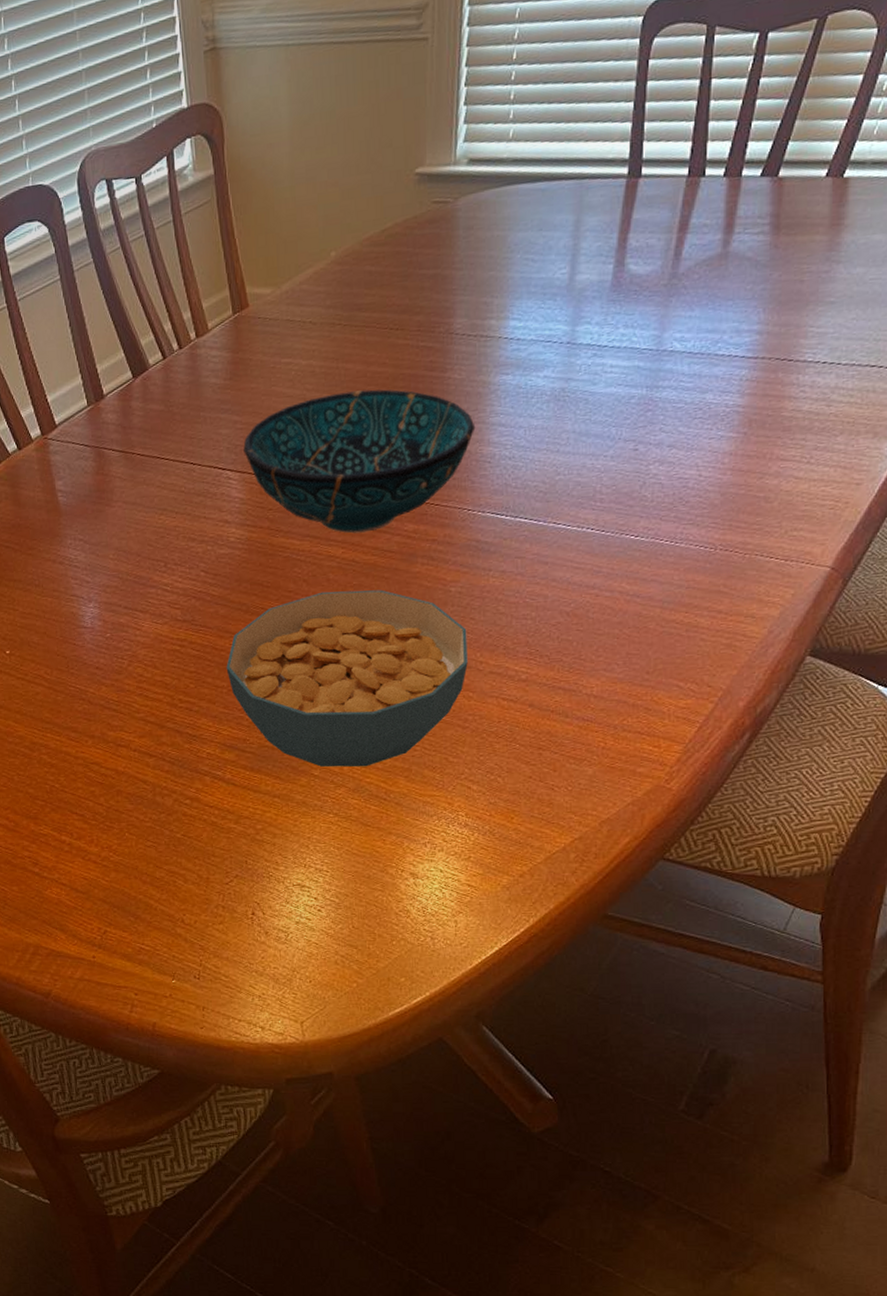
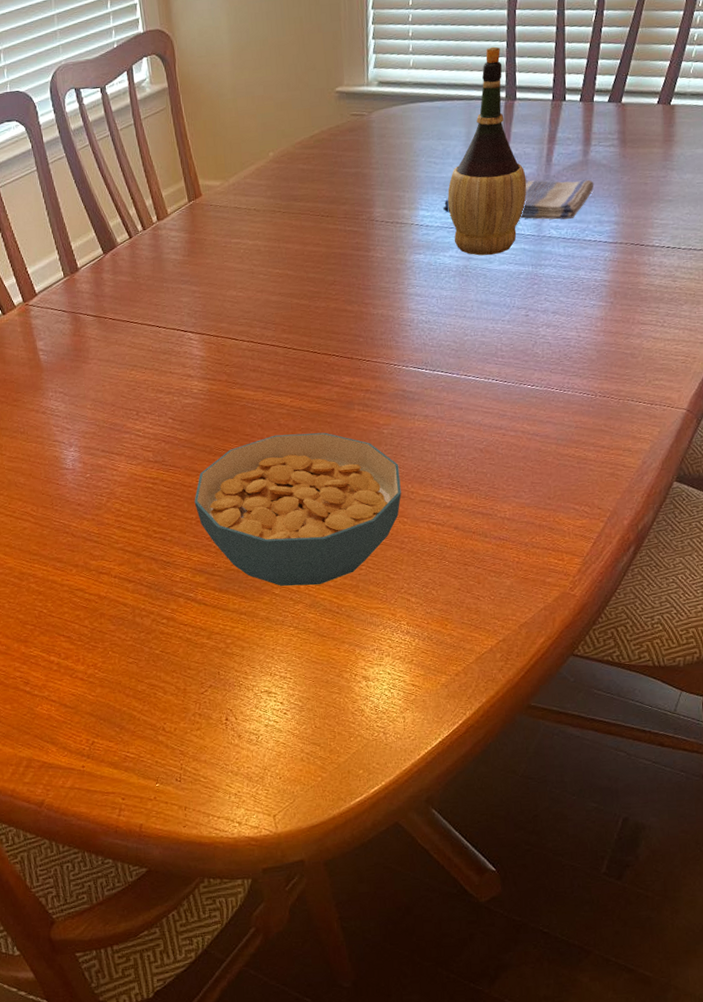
decorative bowl: present [243,389,476,534] -> none [202,265,397,385]
dish towel: none [540,277,734,330] -> present [443,179,594,220]
wine bottle: none [546,108,647,376] -> present [448,46,527,256]

